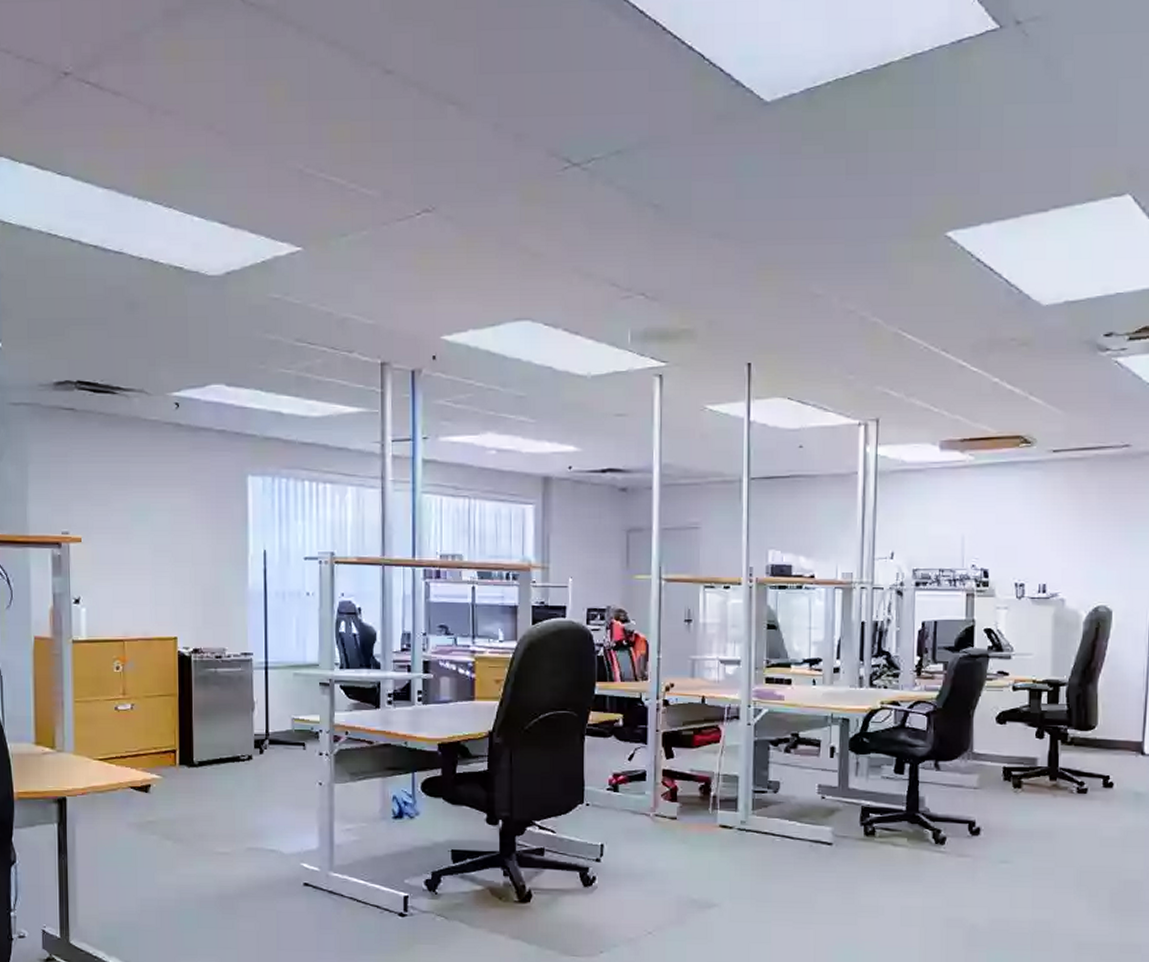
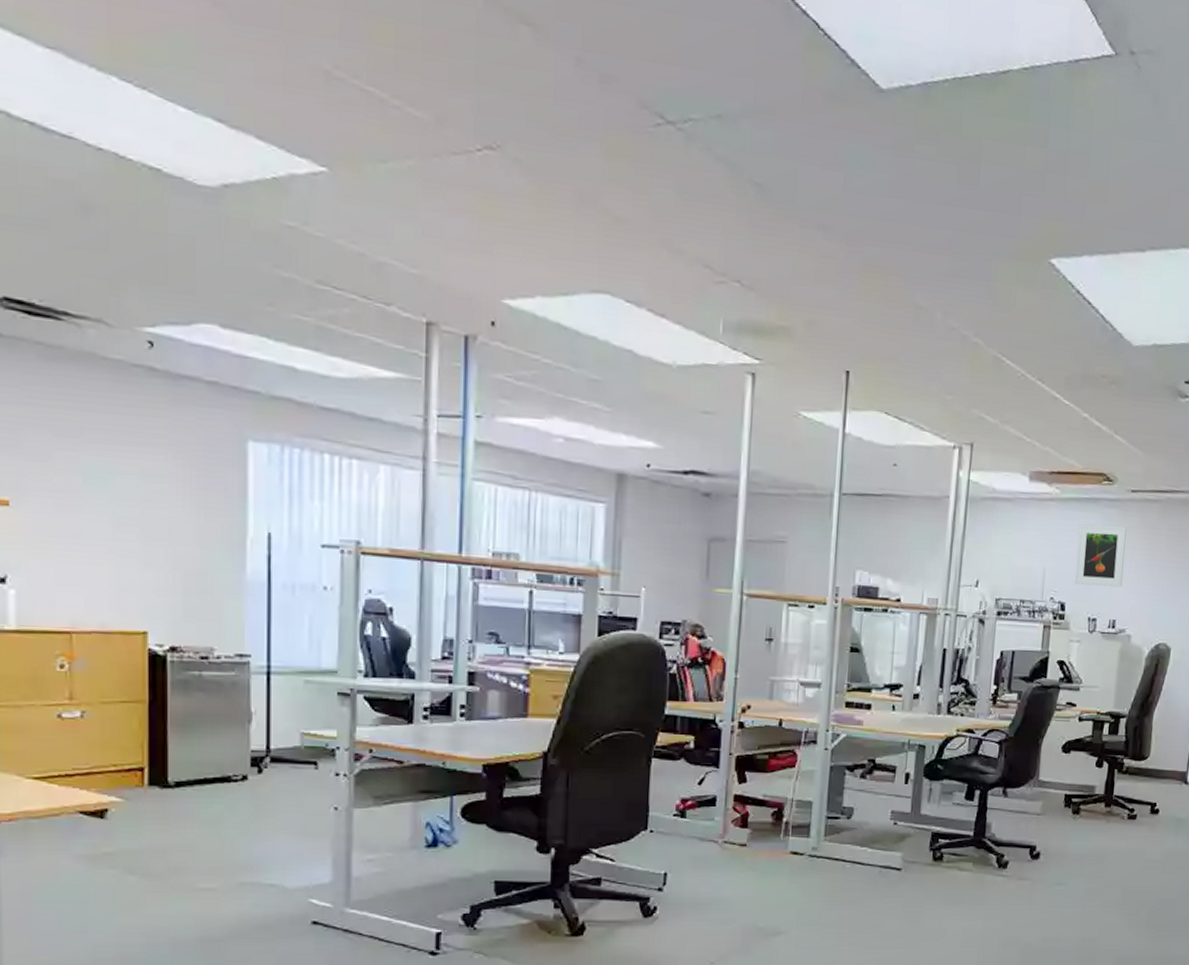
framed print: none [996,488,1051,550] -> present [1075,524,1127,587]

